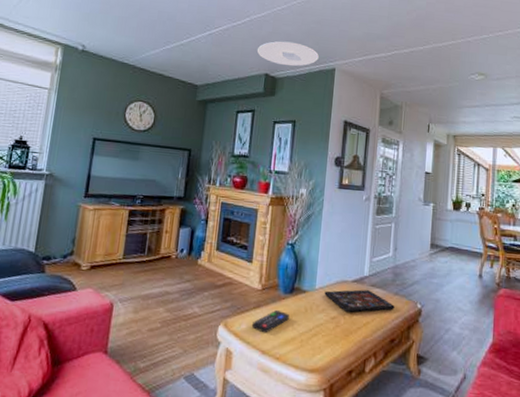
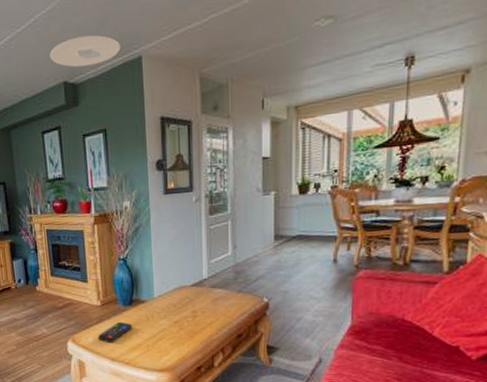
decorative tray: present [324,289,395,312] -> none [163,292,239,315]

